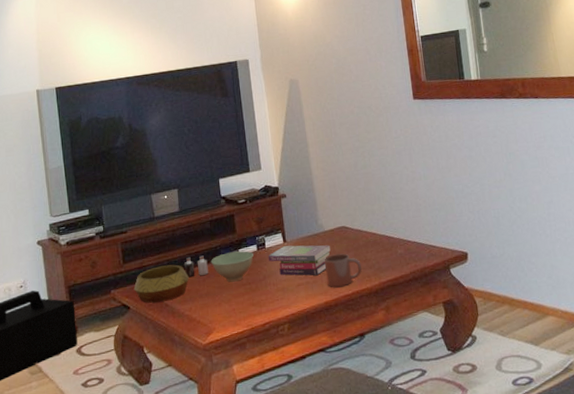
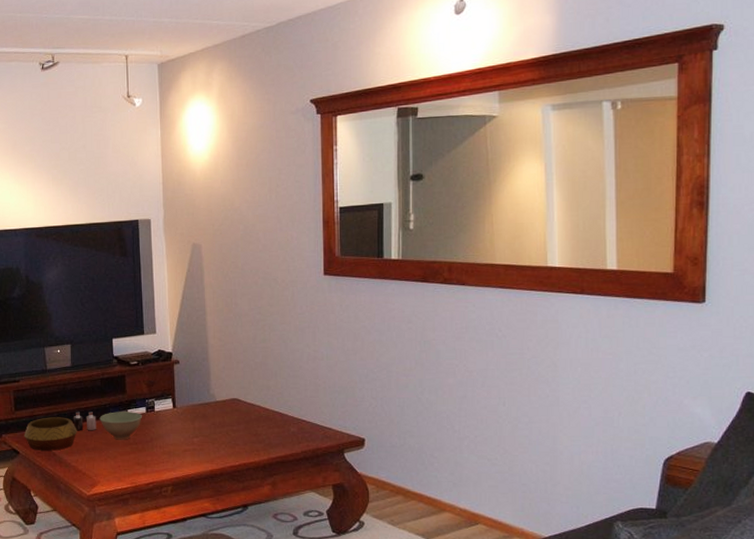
books: present [268,245,331,276] -> none [156,410,220,443]
mug: present [324,253,362,288] -> none [213,425,251,458]

